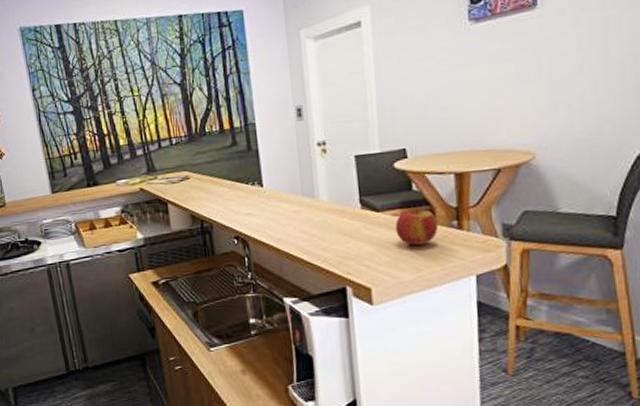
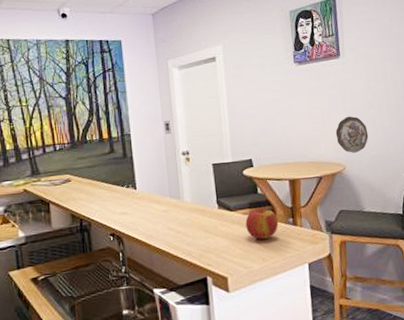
decorative plate: none [523,87,573,137] -> present [335,116,369,153]

